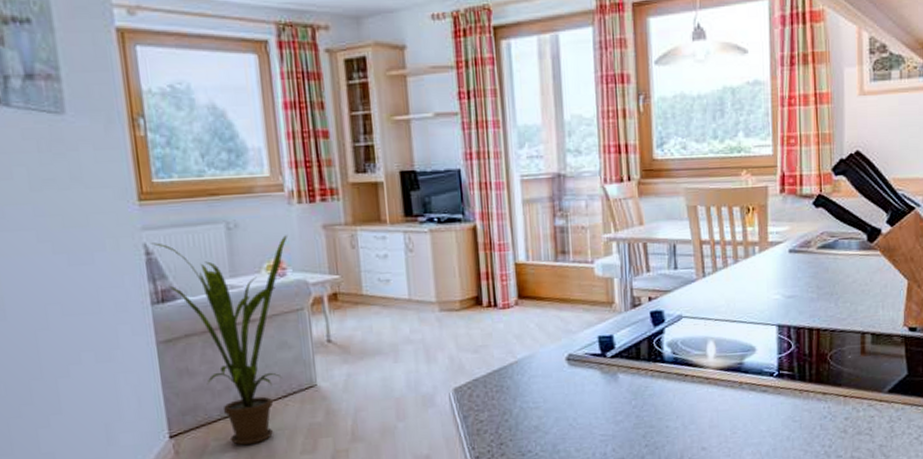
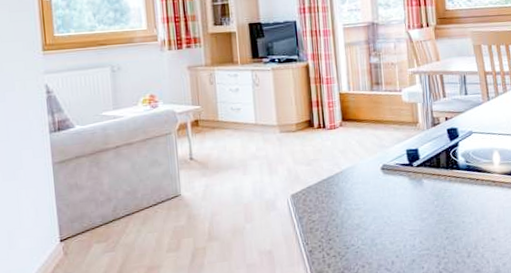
house plant: present [150,235,288,446] -> none [50,75,160,246]

